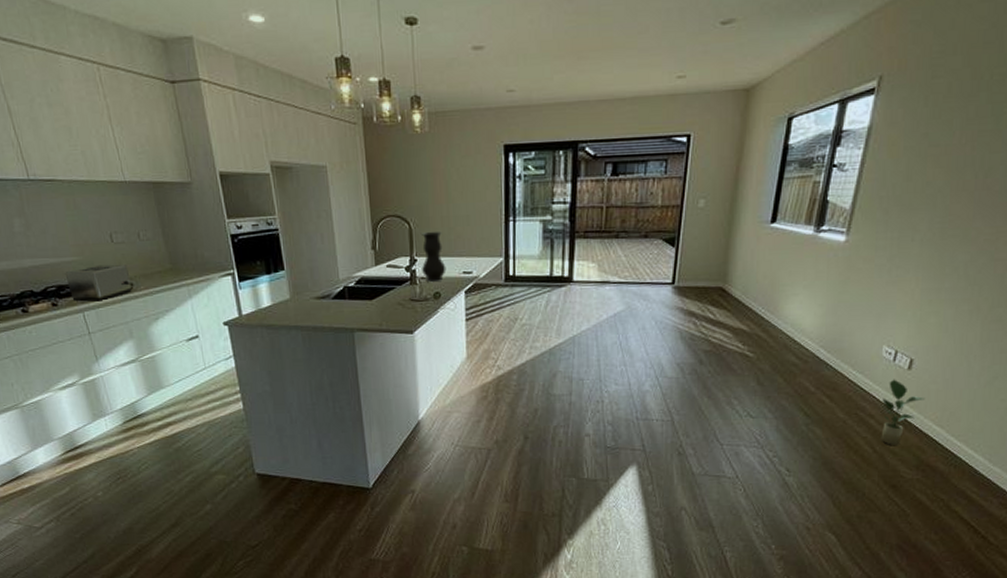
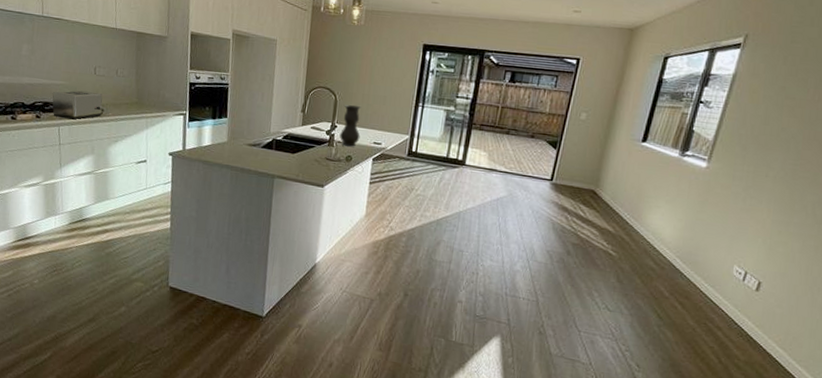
potted plant: present [881,379,926,445] -> none [726,297,771,360]

